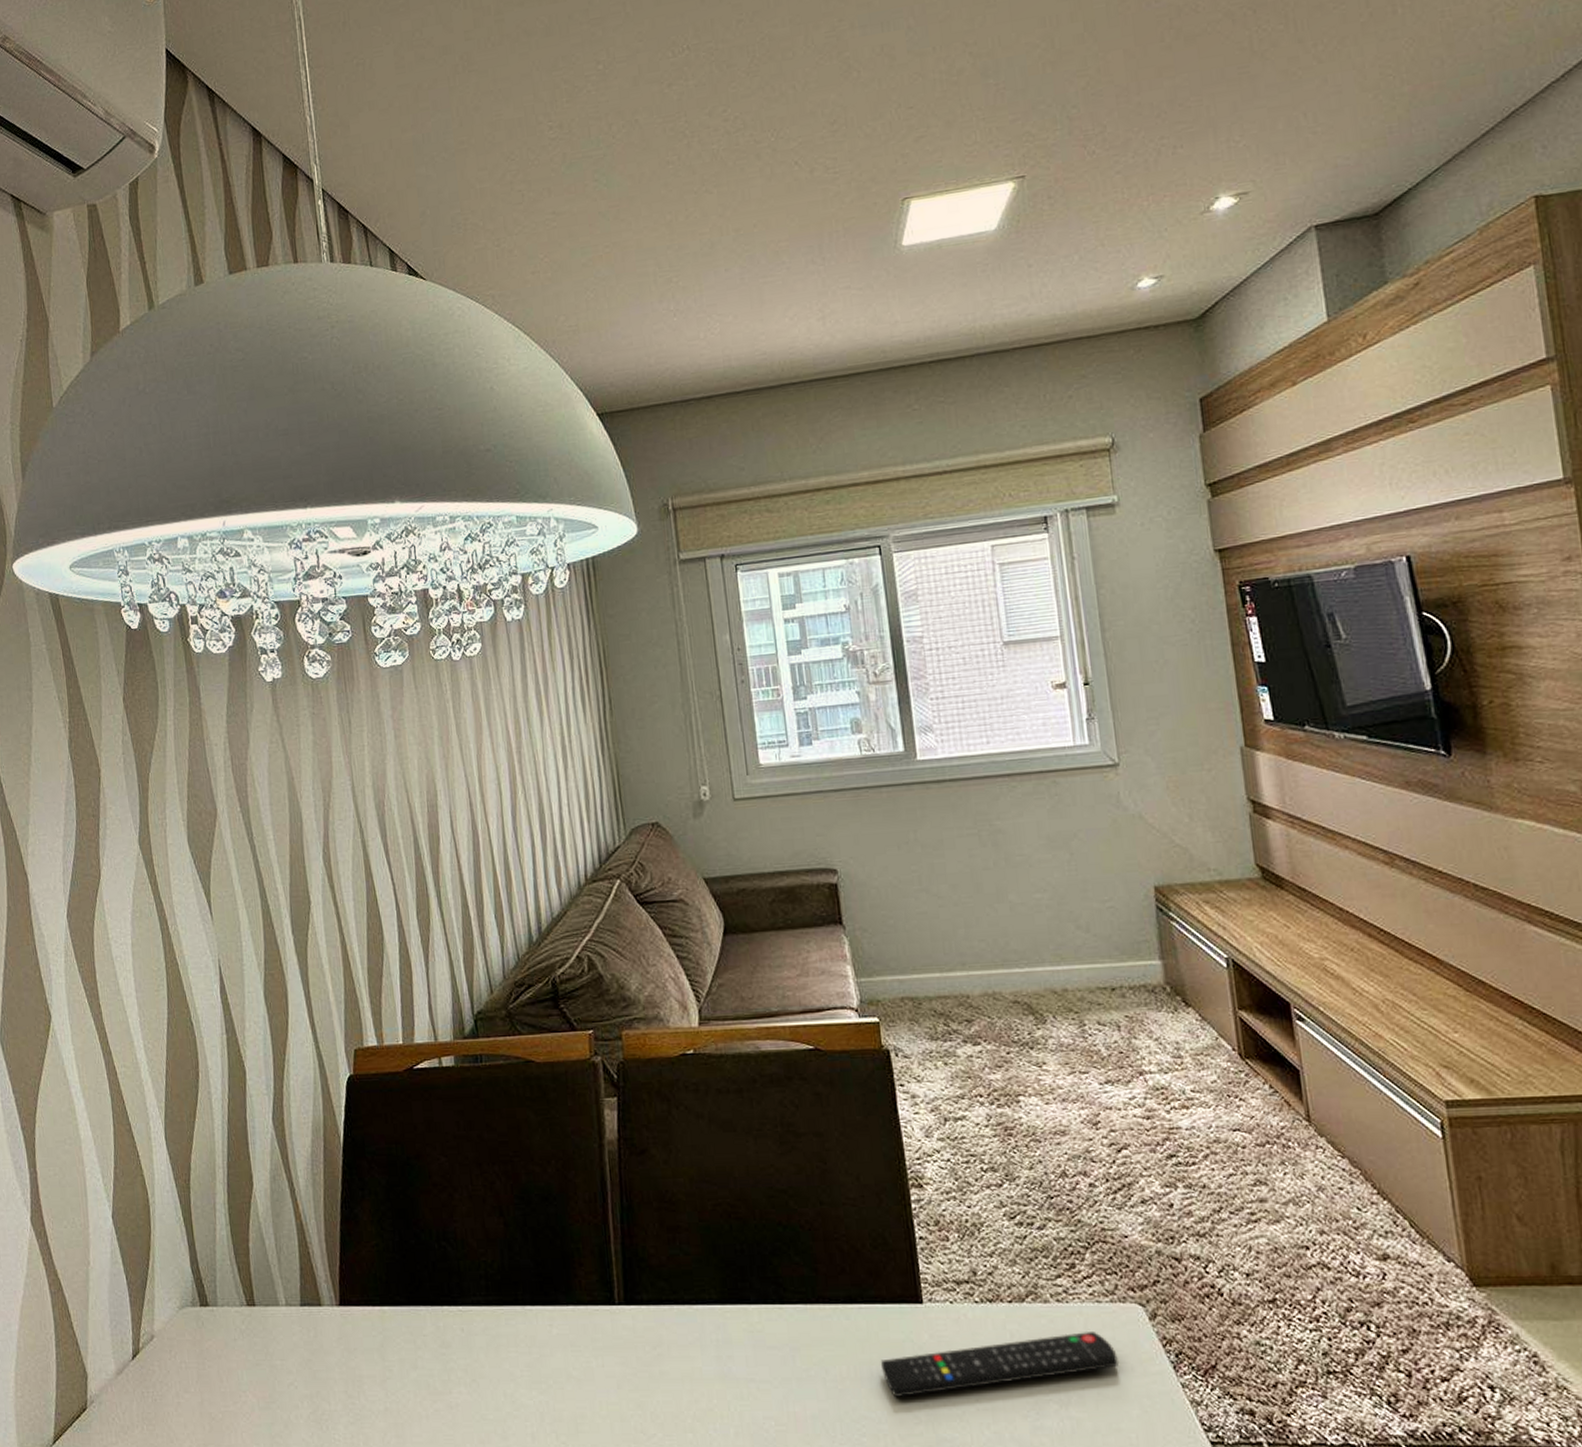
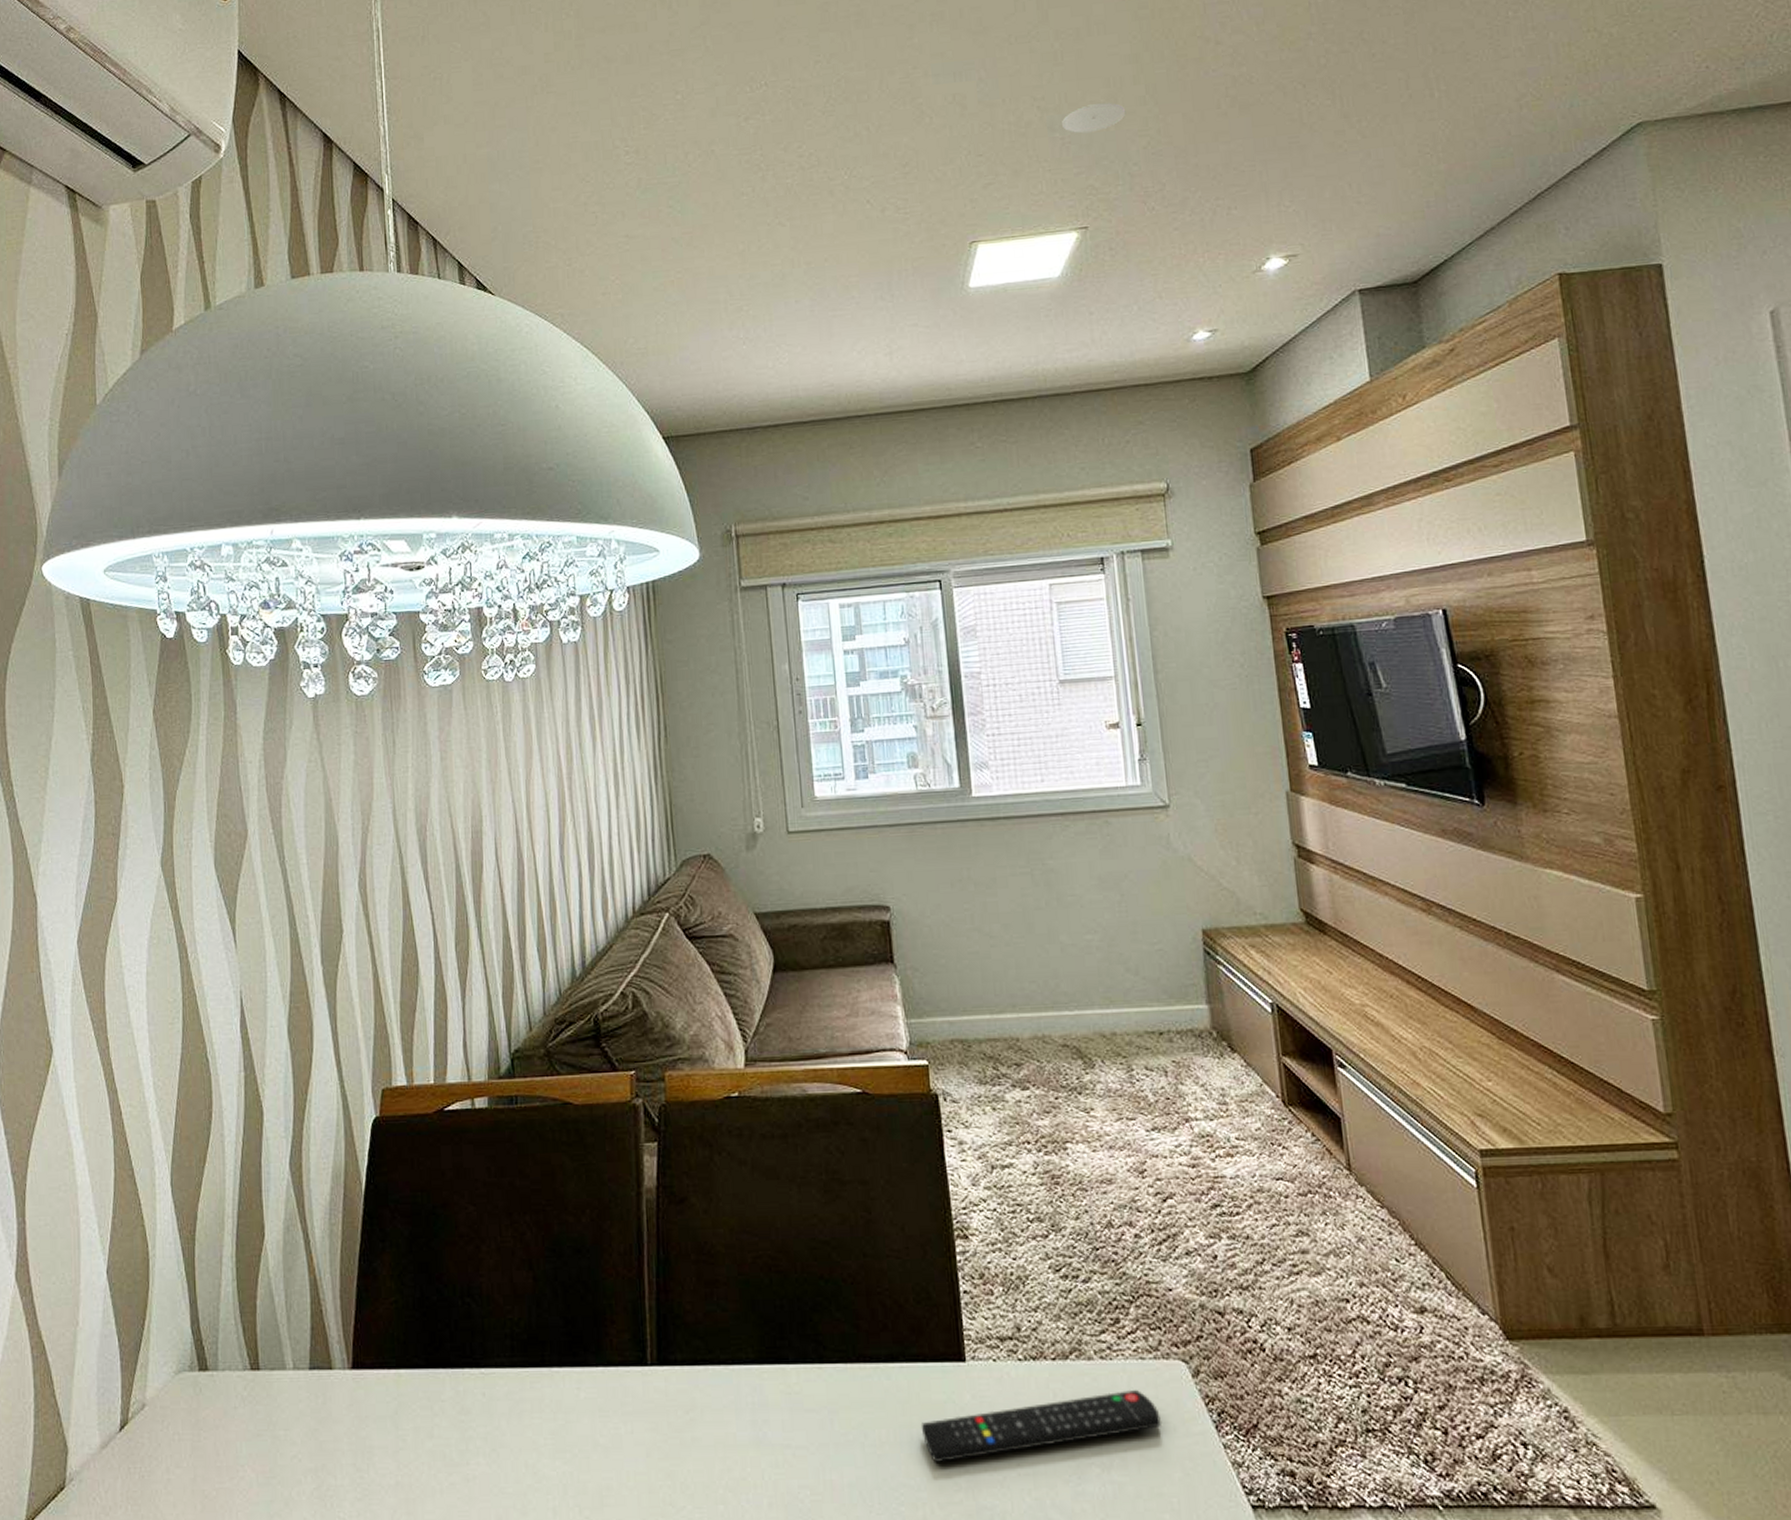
smoke detector: none [996,43,1064,78] -> present [1062,102,1126,134]

